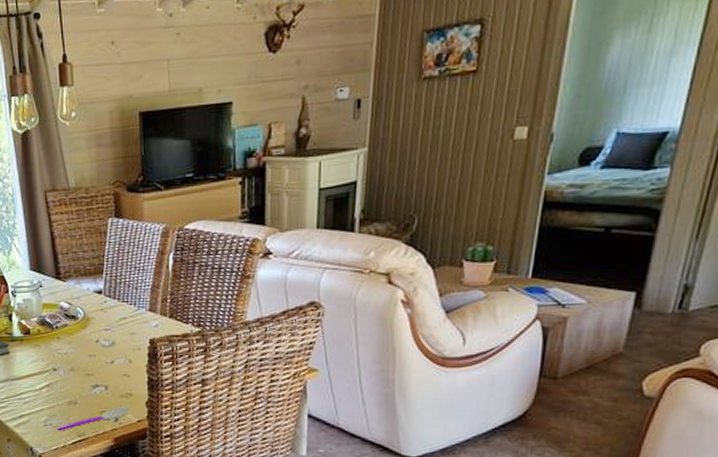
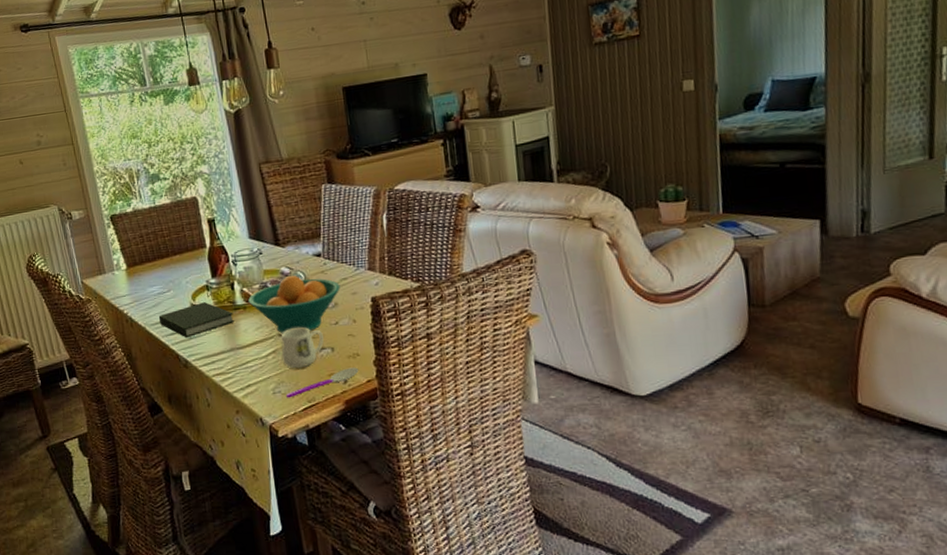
fruit bowl: none [25,310,119,368] -> present [248,275,340,333]
mug: none [55,364,98,404] -> present [281,327,324,369]

